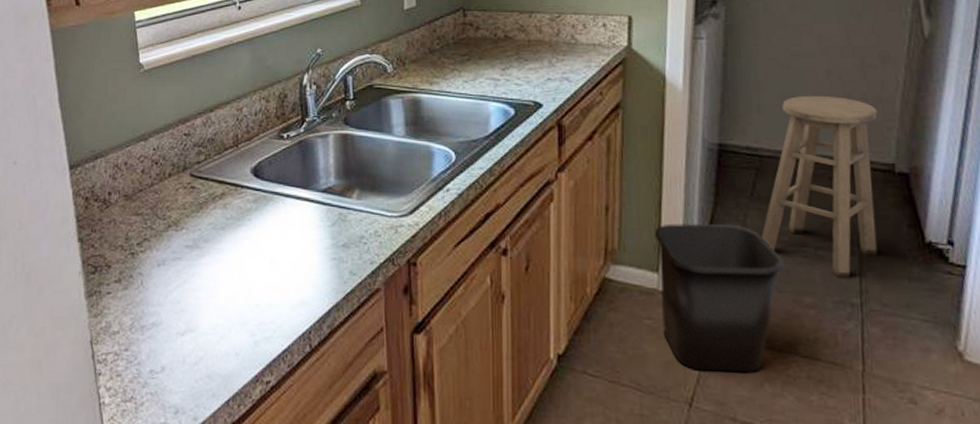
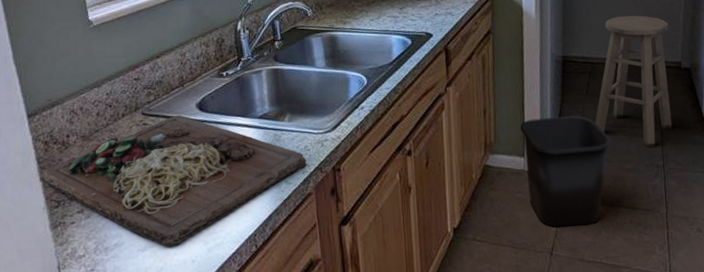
cutting board: none [80,180,377,335] -> present [43,115,308,248]

